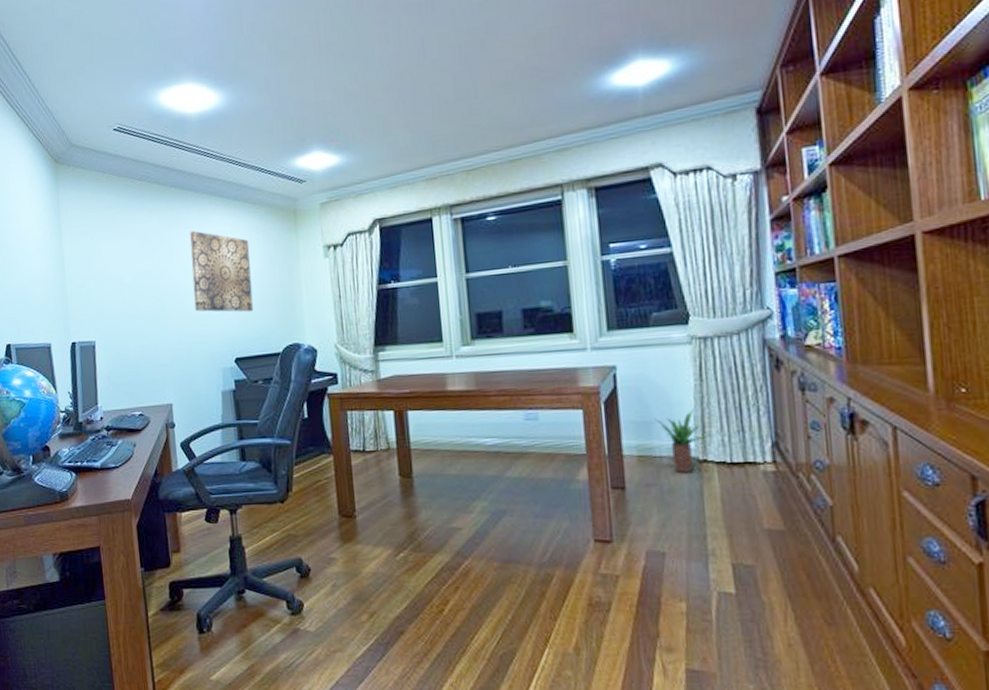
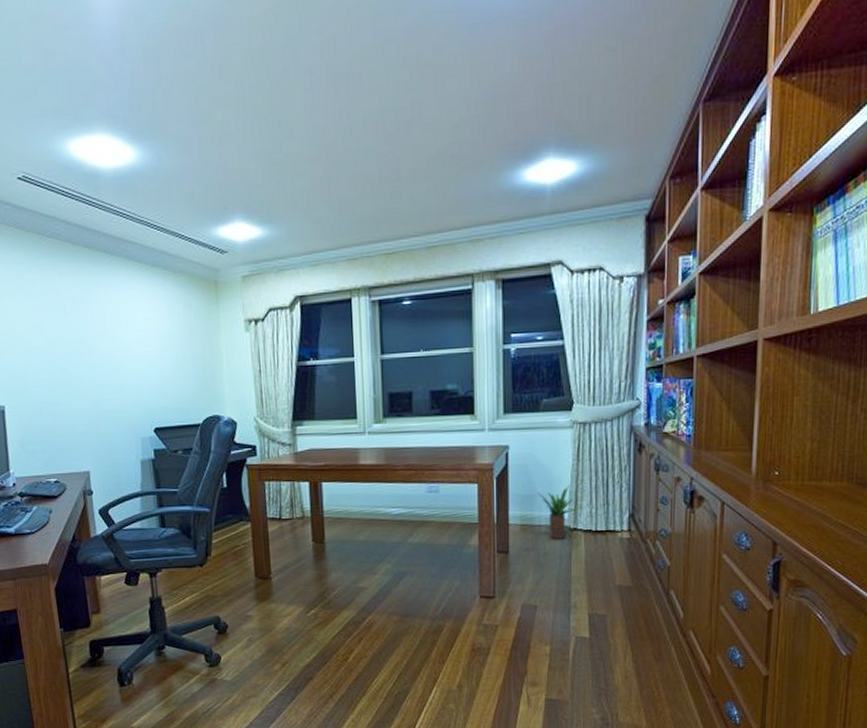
wall art: present [190,230,254,312] -> none [105,295,173,383]

